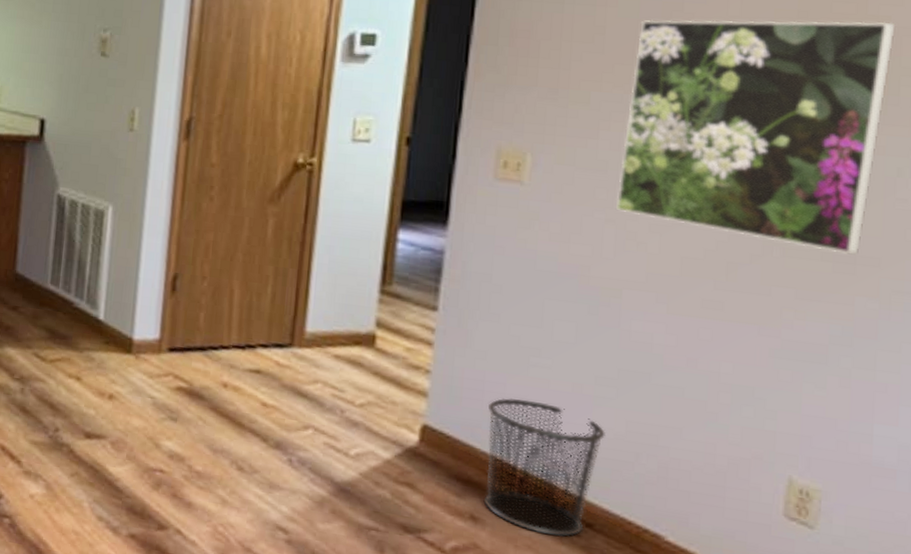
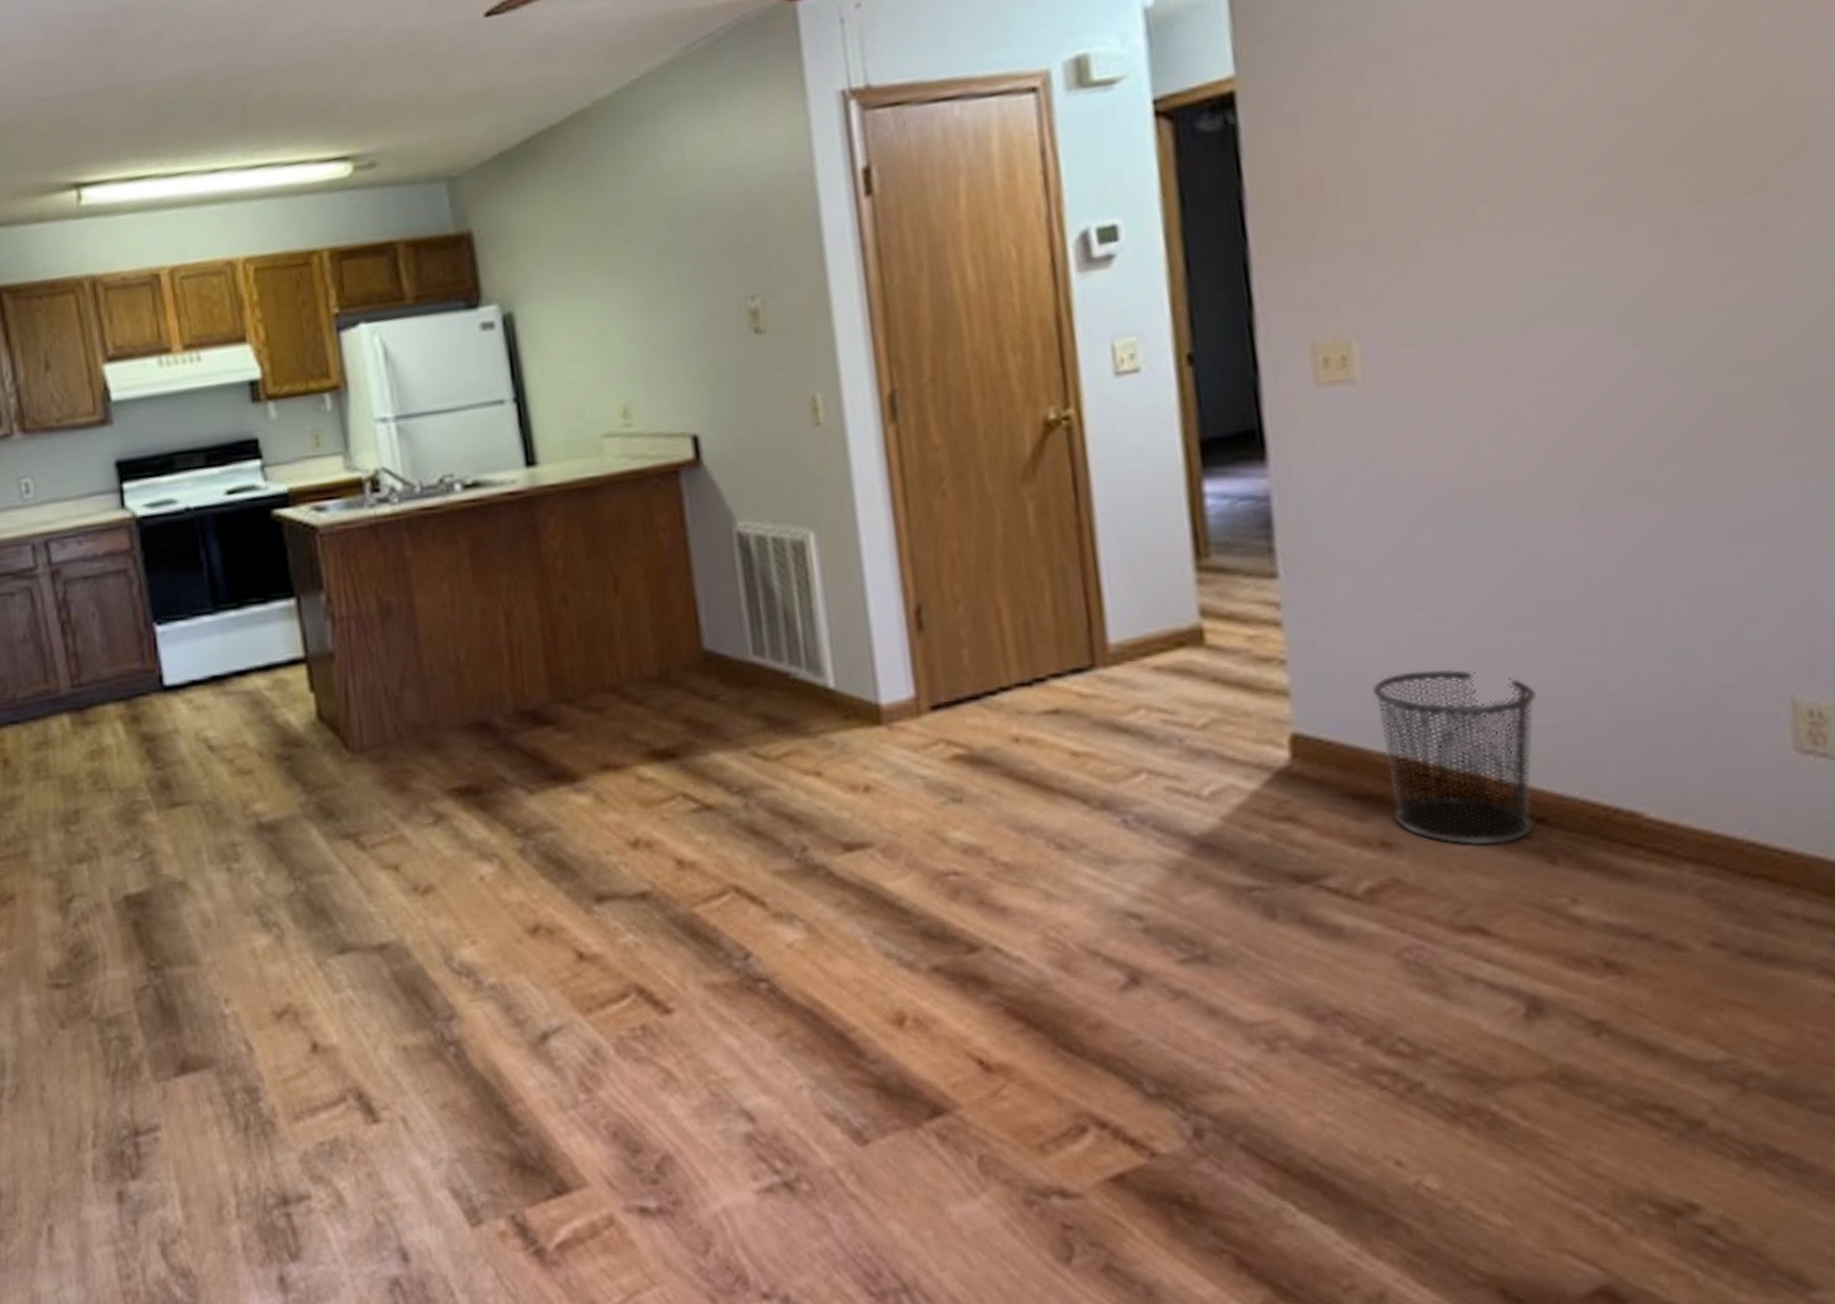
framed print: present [615,20,896,255] -> none [1464,61,1820,393]

